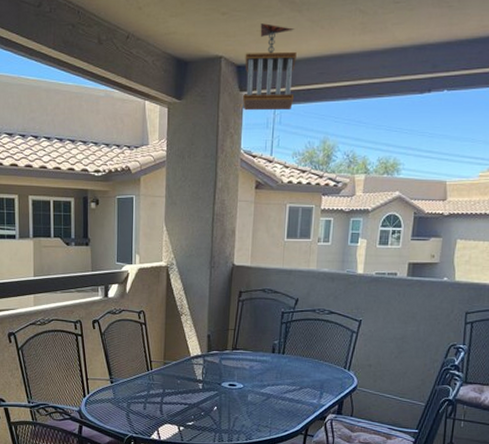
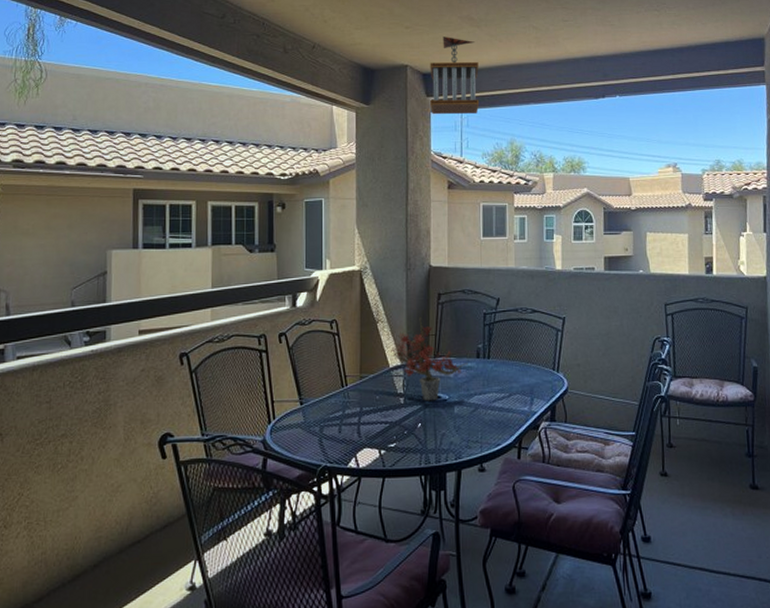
potted plant: none [192,312,263,389] -> present [391,316,468,401]

